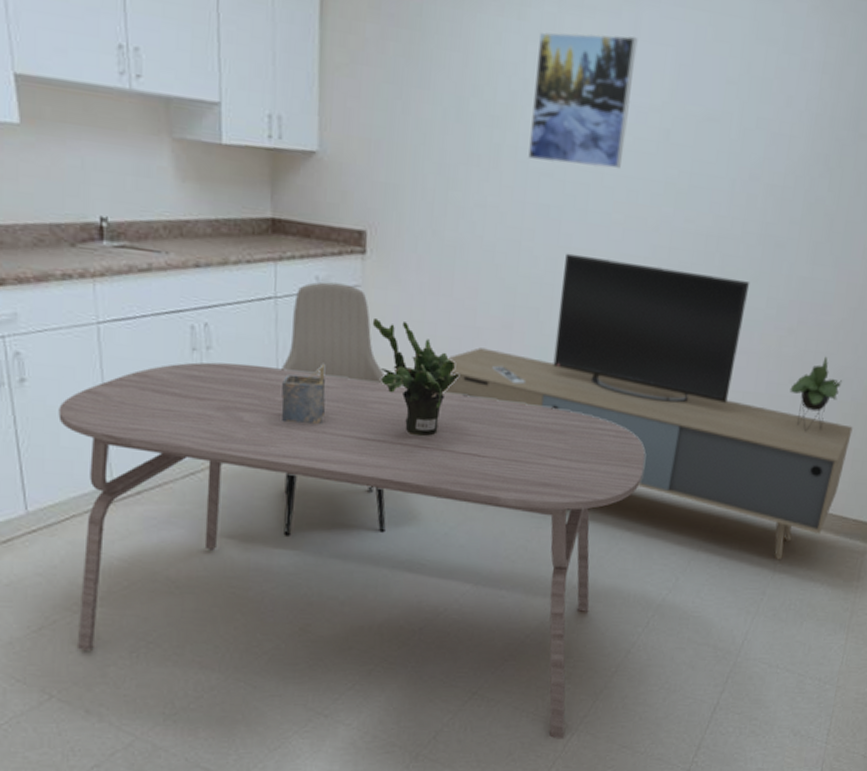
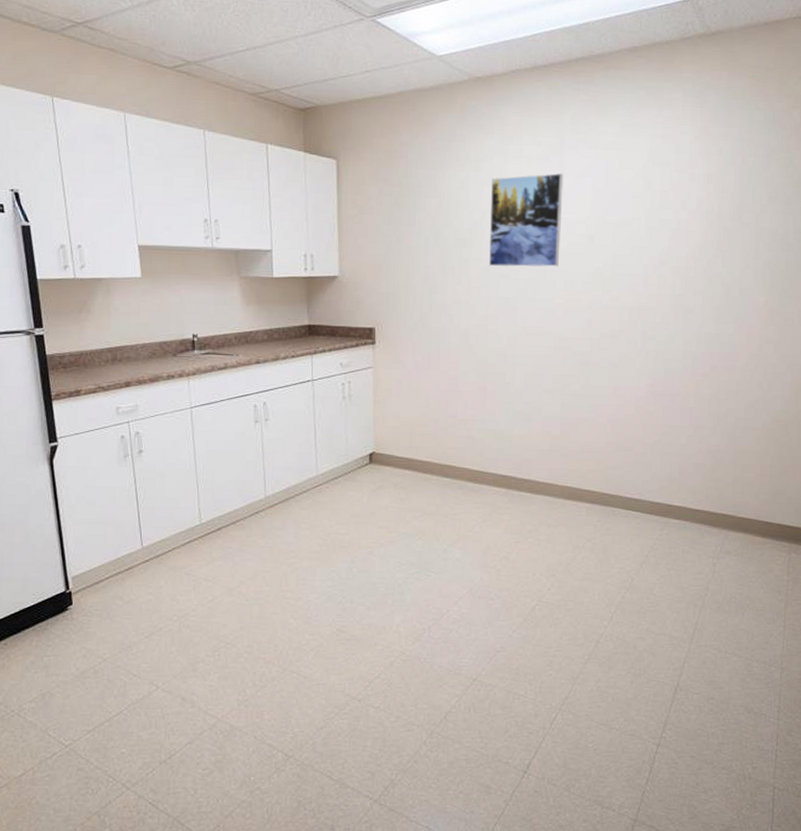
dining table: present [58,362,645,739] -> none [164,429,597,718]
napkin holder: present [281,364,326,424] -> none [318,426,350,471]
dining chair: present [282,281,386,536] -> none [318,366,399,557]
potted plant: present [372,319,460,437] -> none [382,390,449,476]
media console: present [443,253,853,560] -> none [436,331,767,561]

